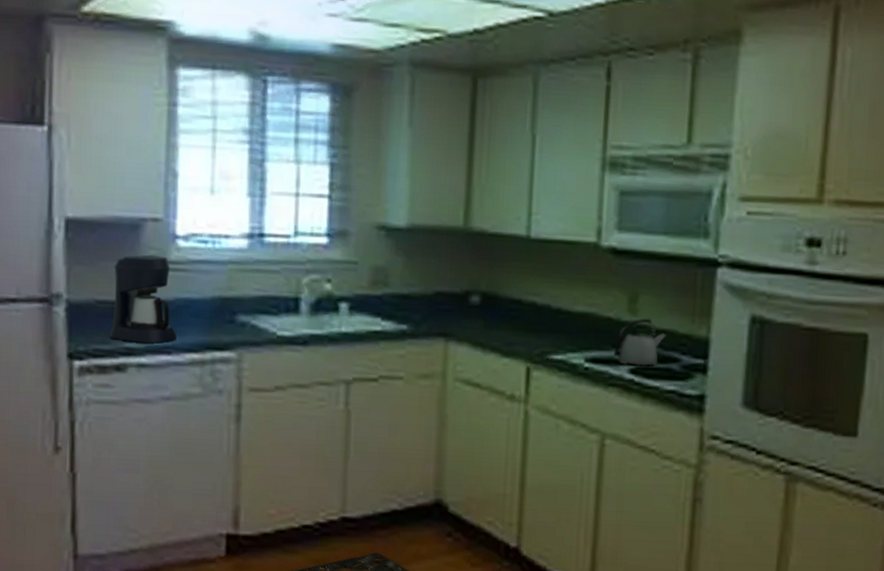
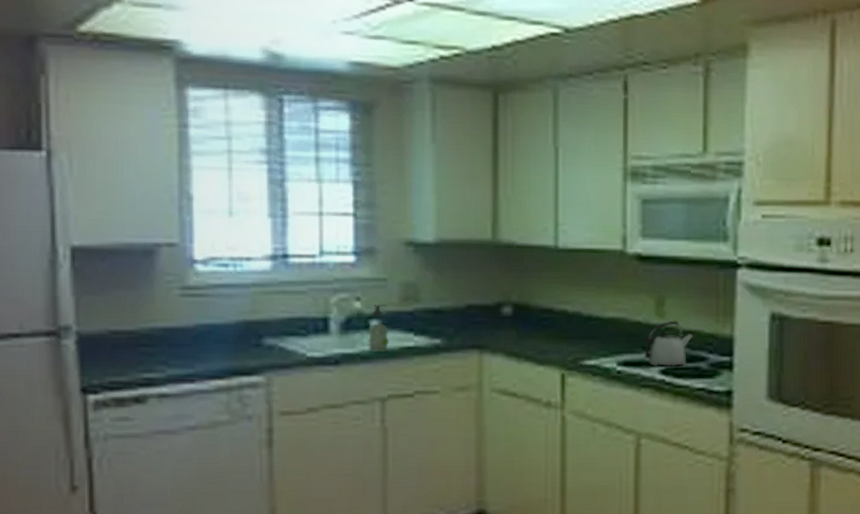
coffee maker: present [109,255,177,344] -> none [126,282,200,372]
soap dispenser: none [335,286,358,334] -> present [367,304,390,351]

